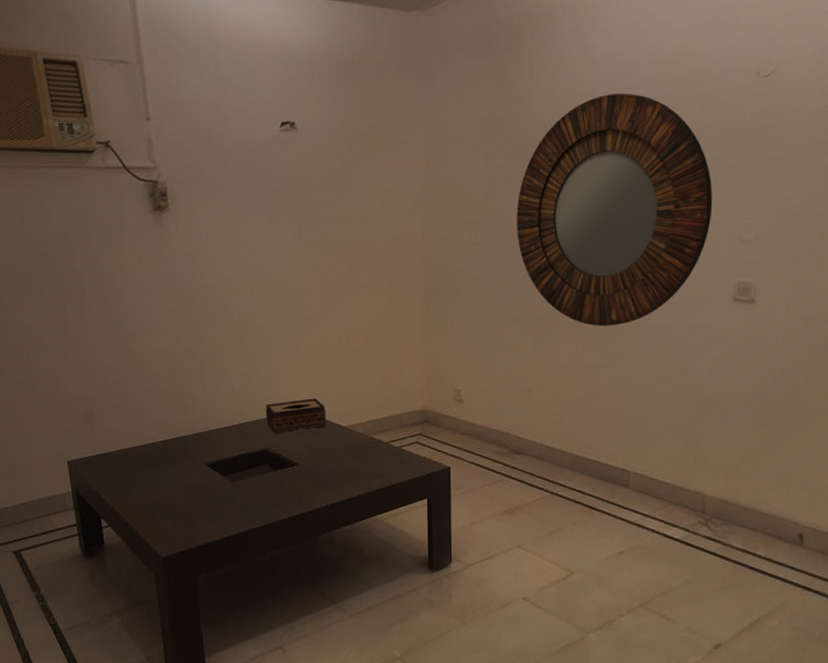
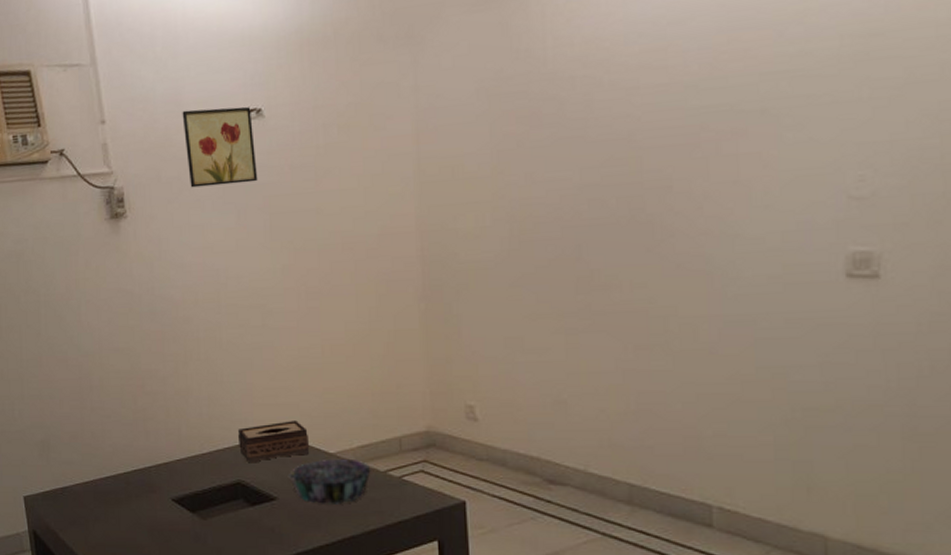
wall art: none [223,116,290,188] -> present [182,106,258,188]
decorative bowl: none [307,432,377,469] -> present [287,460,371,504]
home mirror: present [516,93,713,326] -> none [533,30,806,320]

